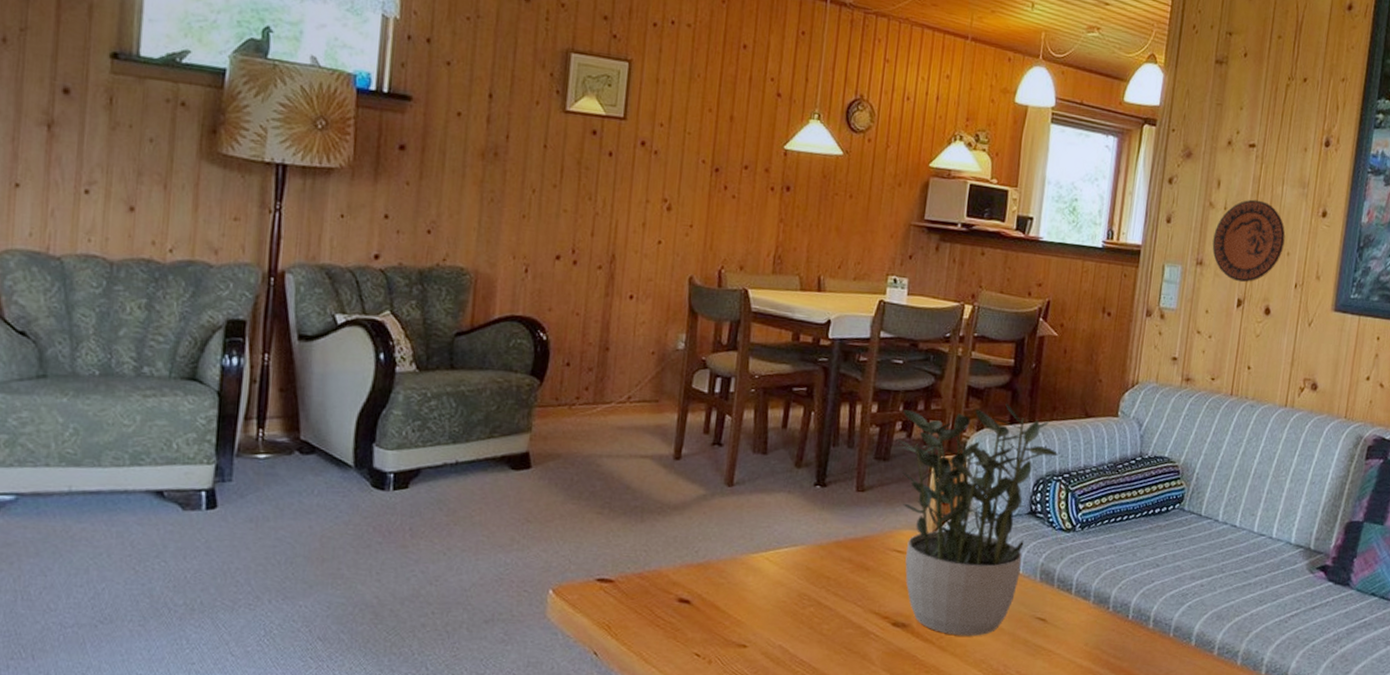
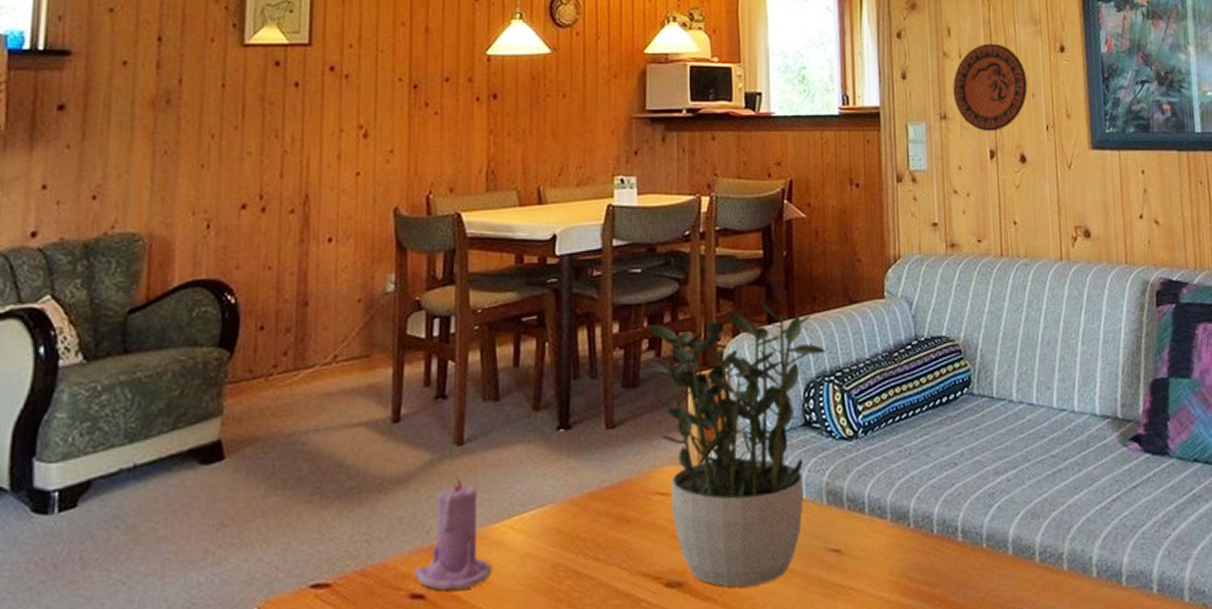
candle: none [682,511,749,601] -> present [413,476,493,591]

